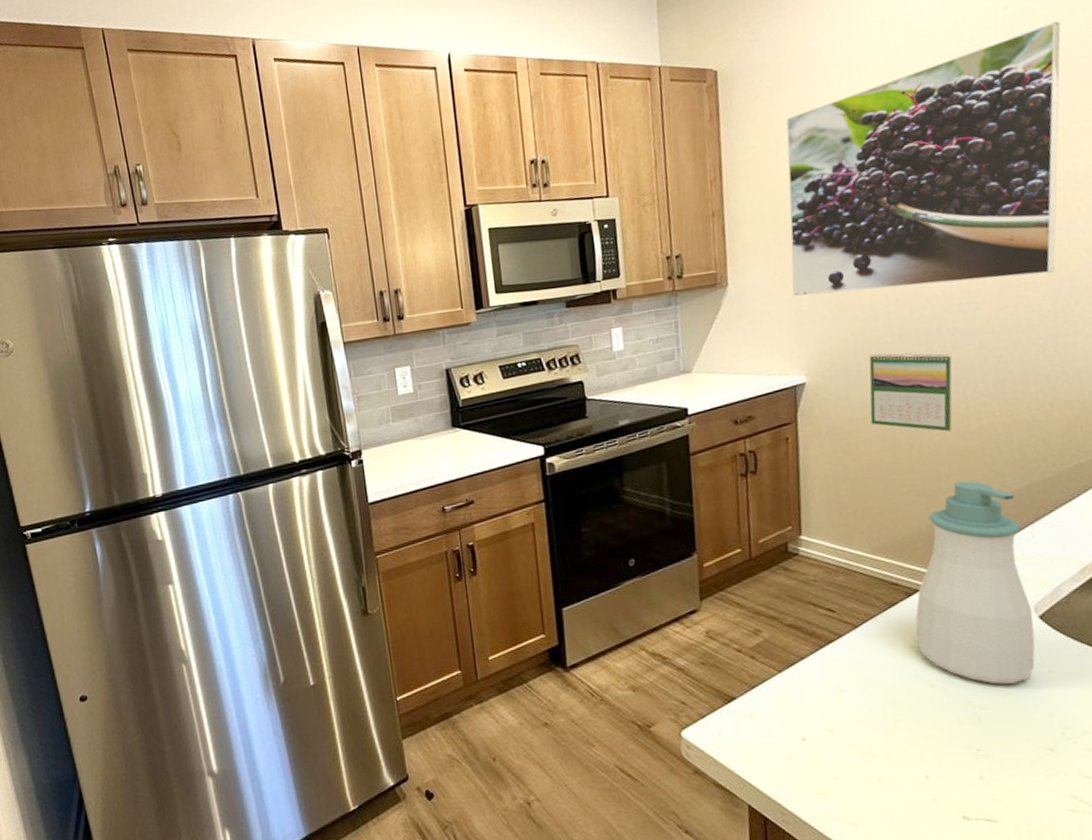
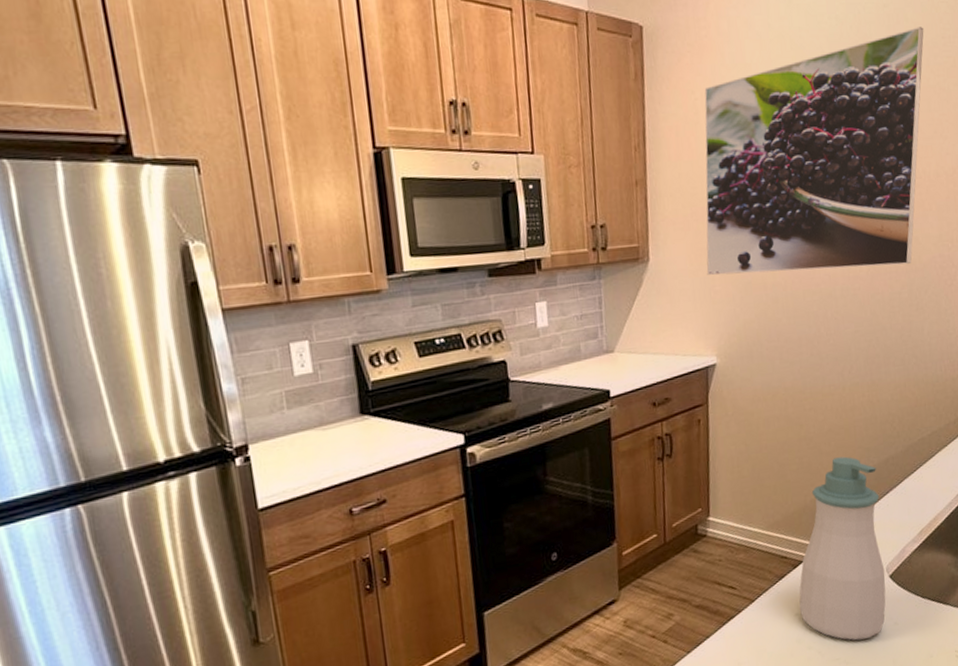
calendar: present [869,352,953,432] -> none [769,335,834,411]

